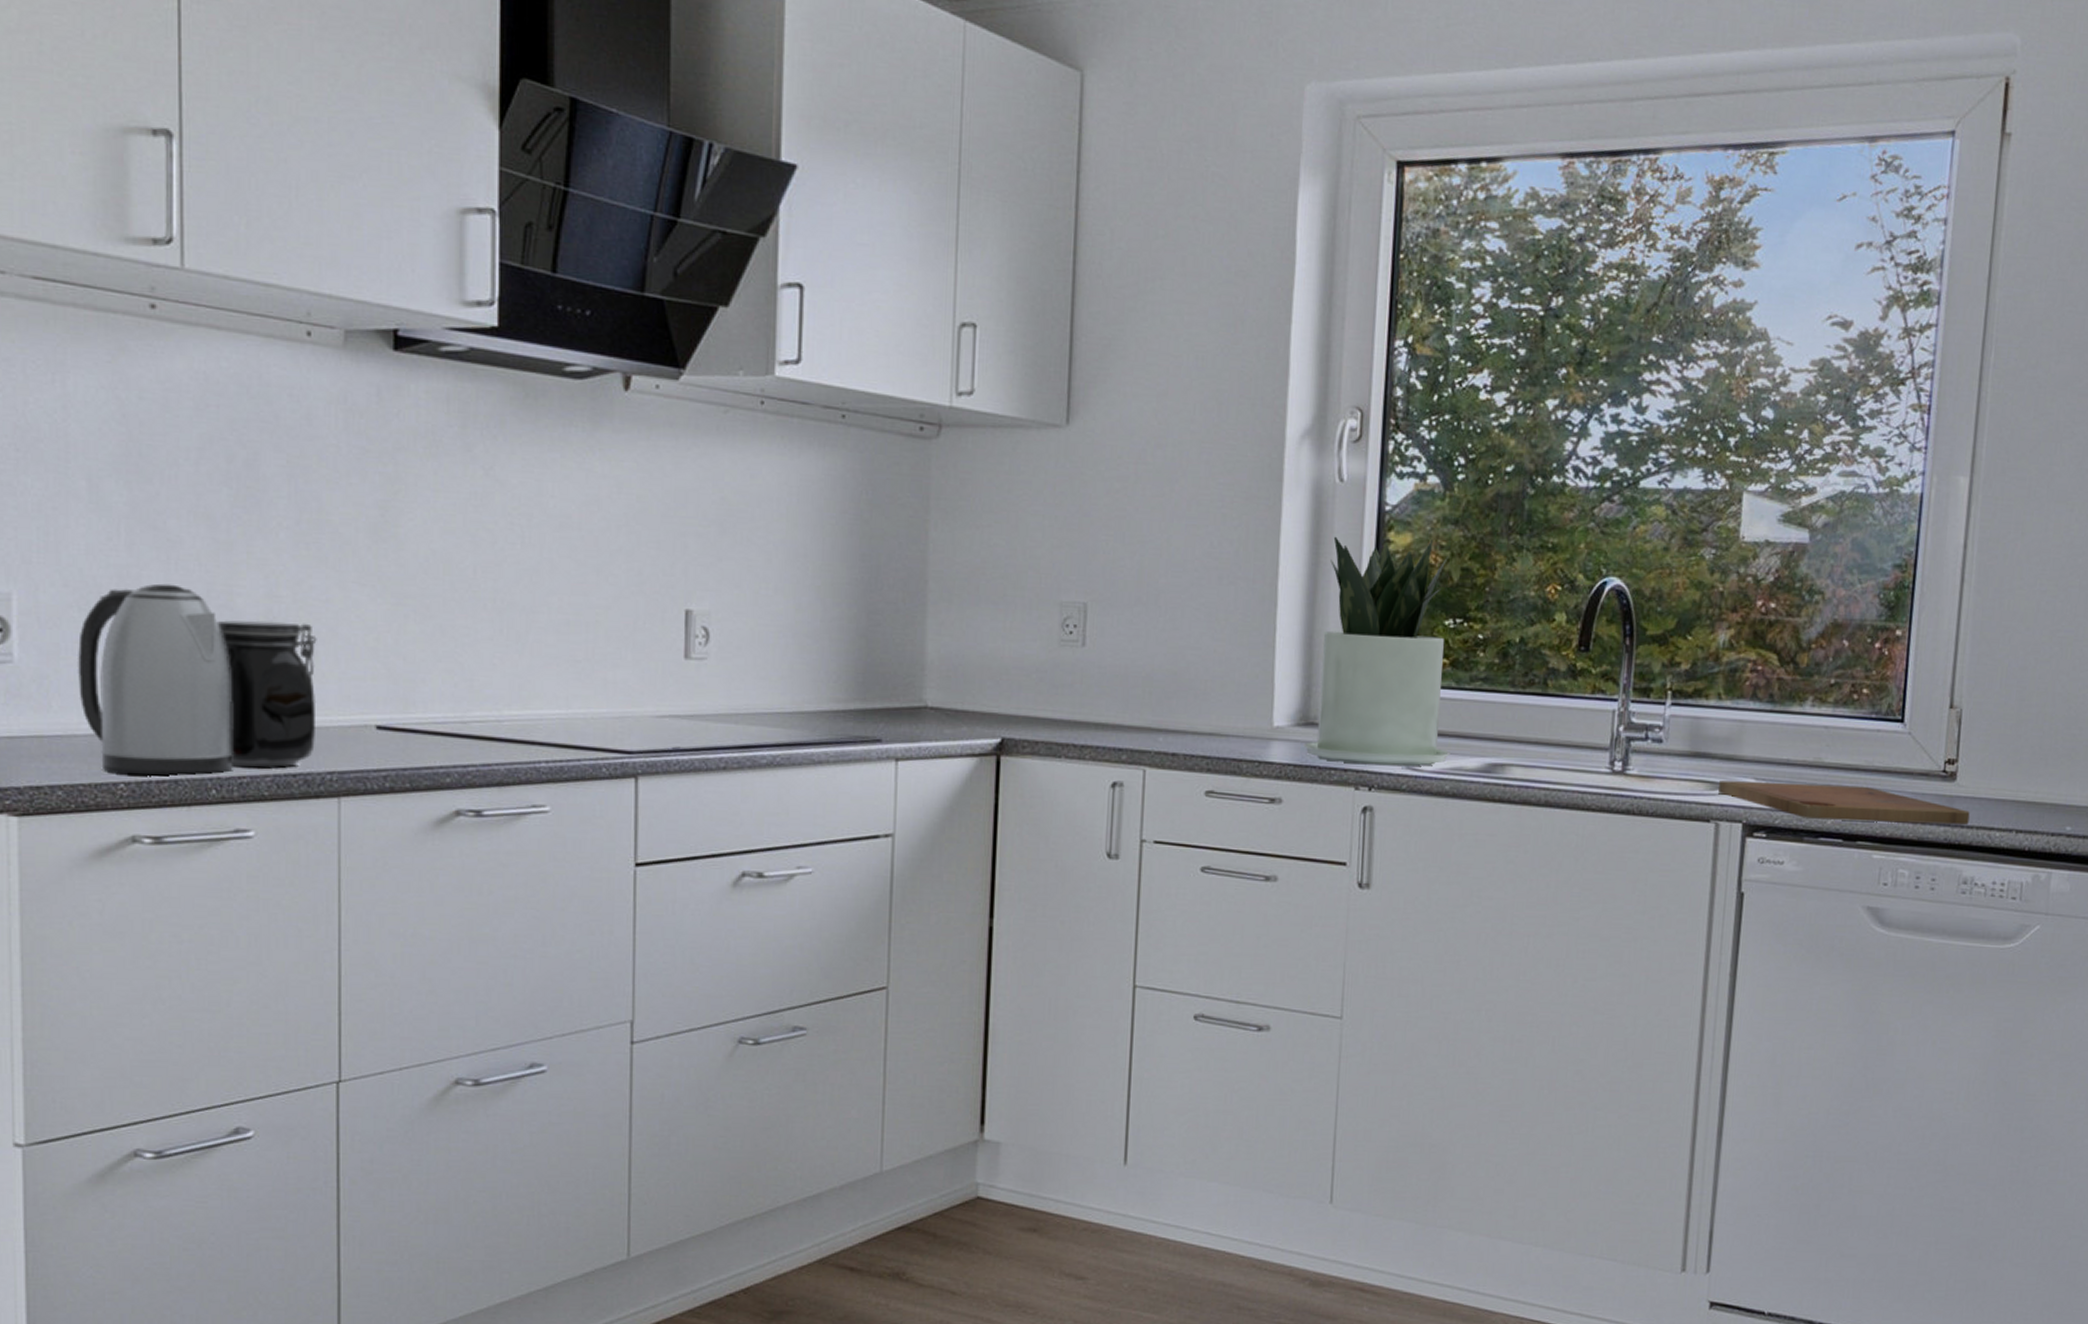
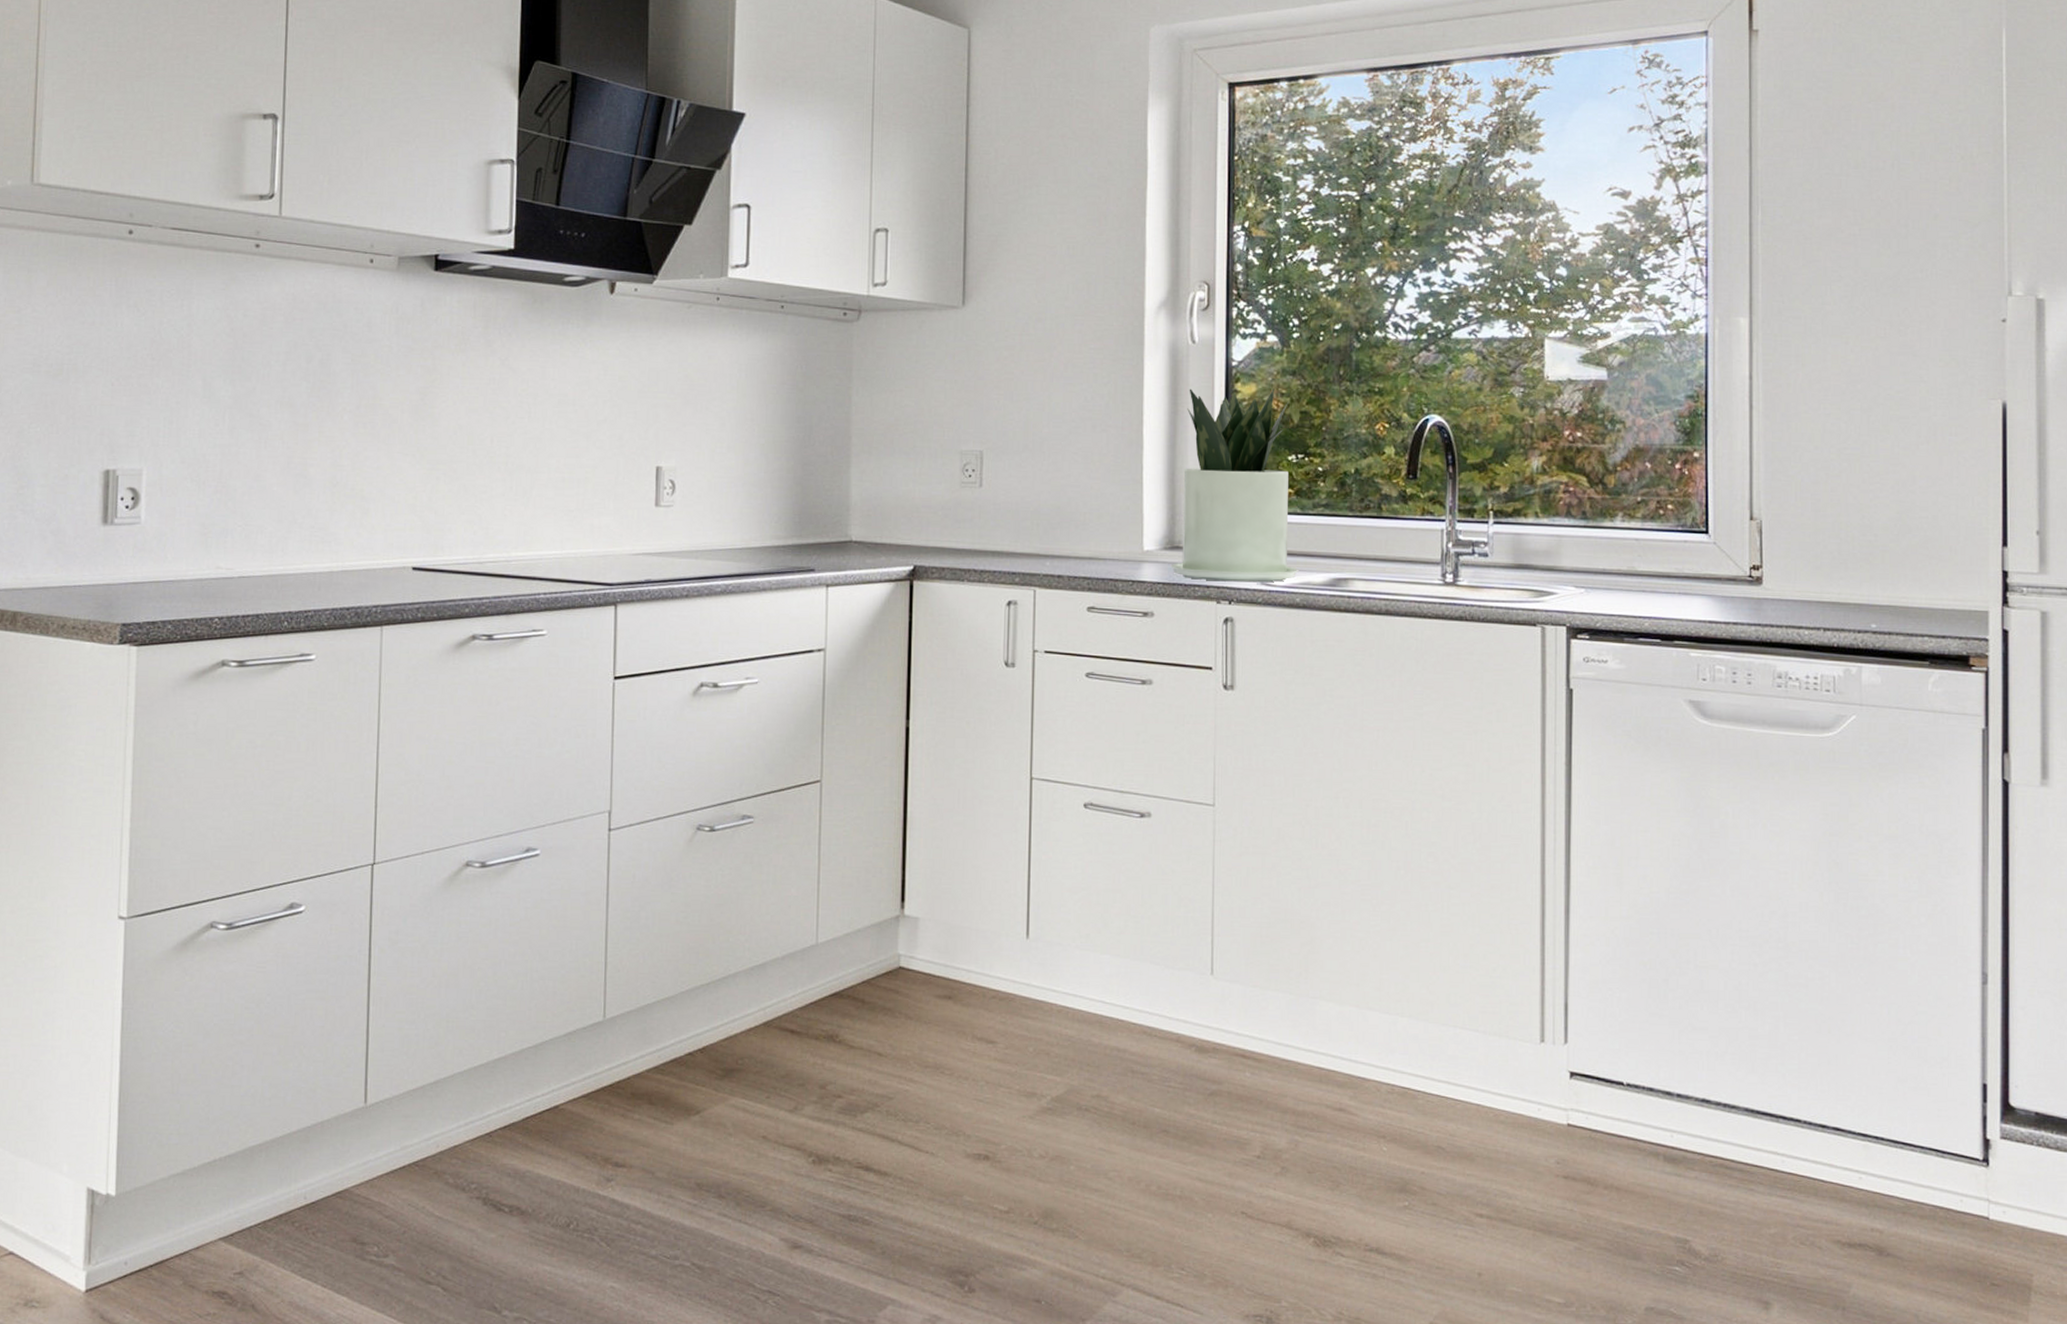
kettle: present [78,583,233,776] -> none [188,458,303,612]
jar: present [217,619,317,769] -> none [294,484,369,604]
cutting board: present [1718,780,1970,826] -> none [1542,588,1778,625]

